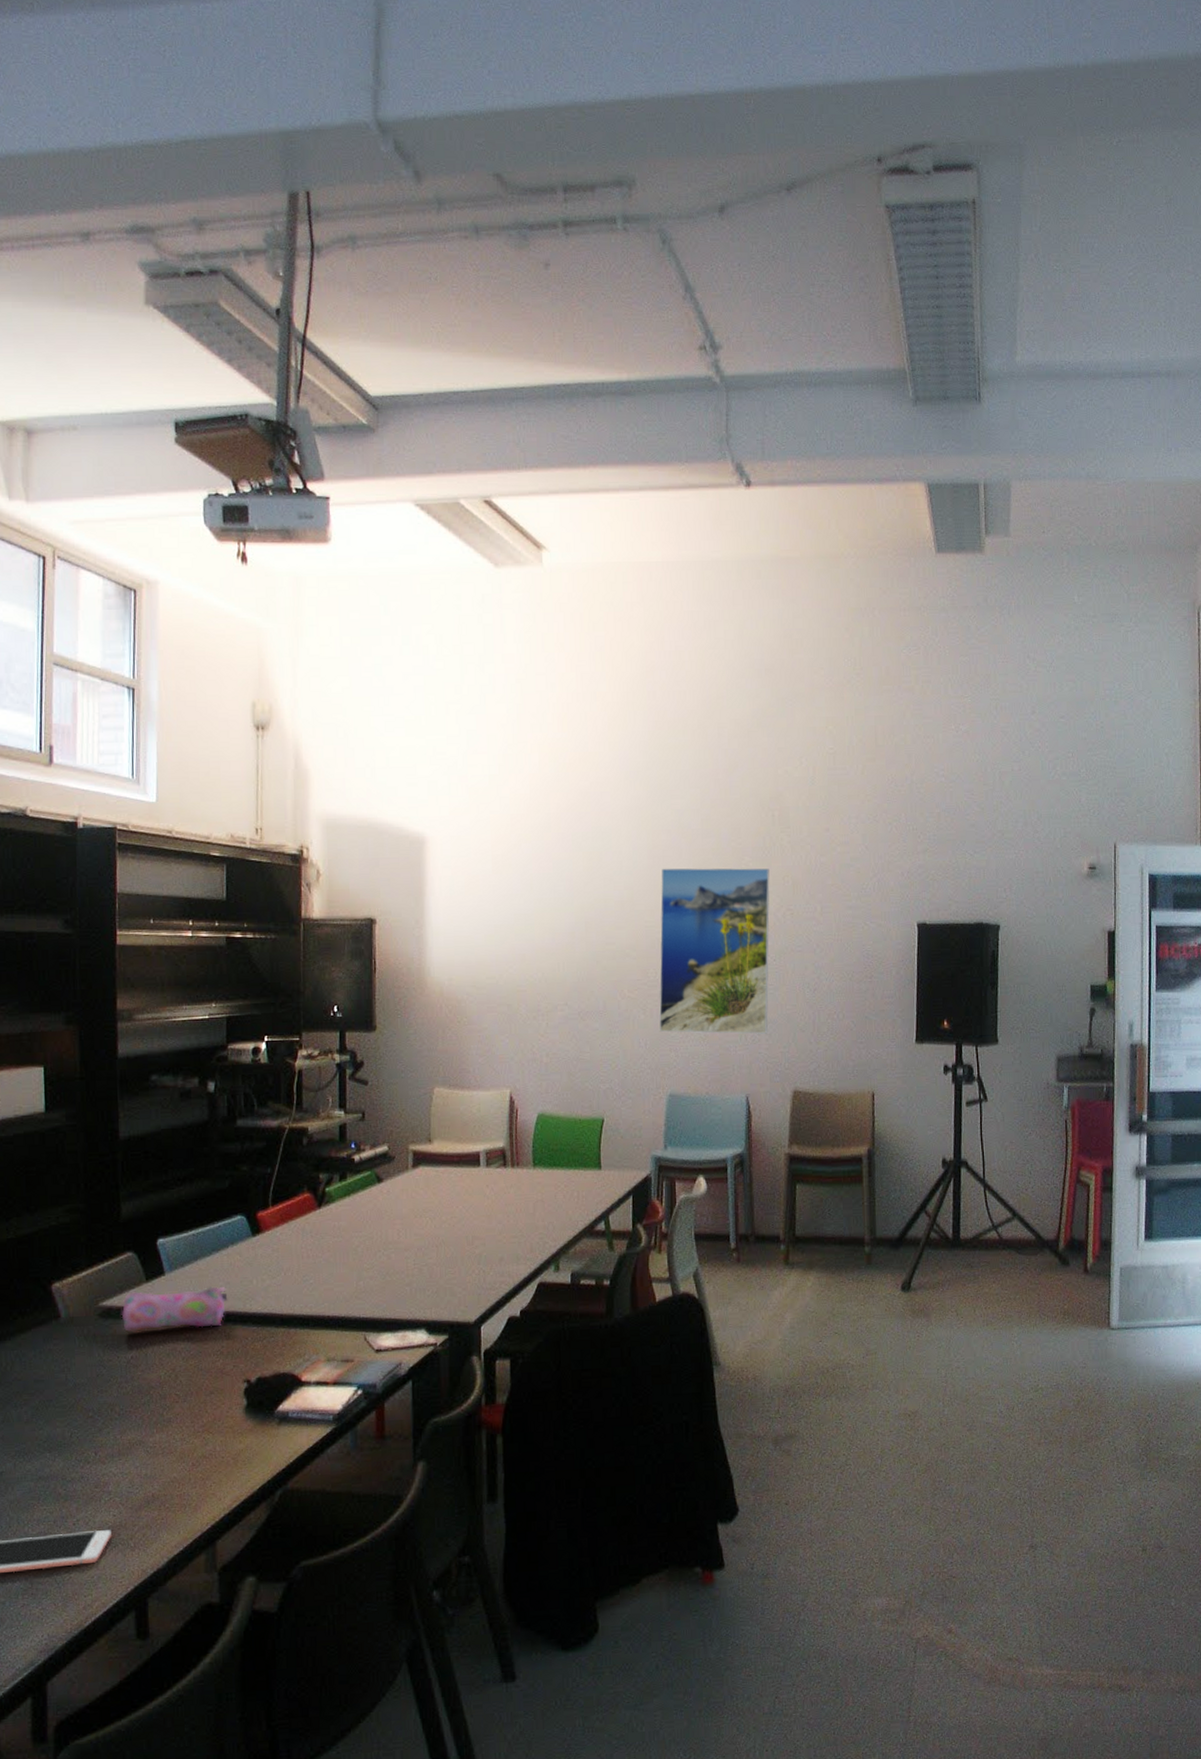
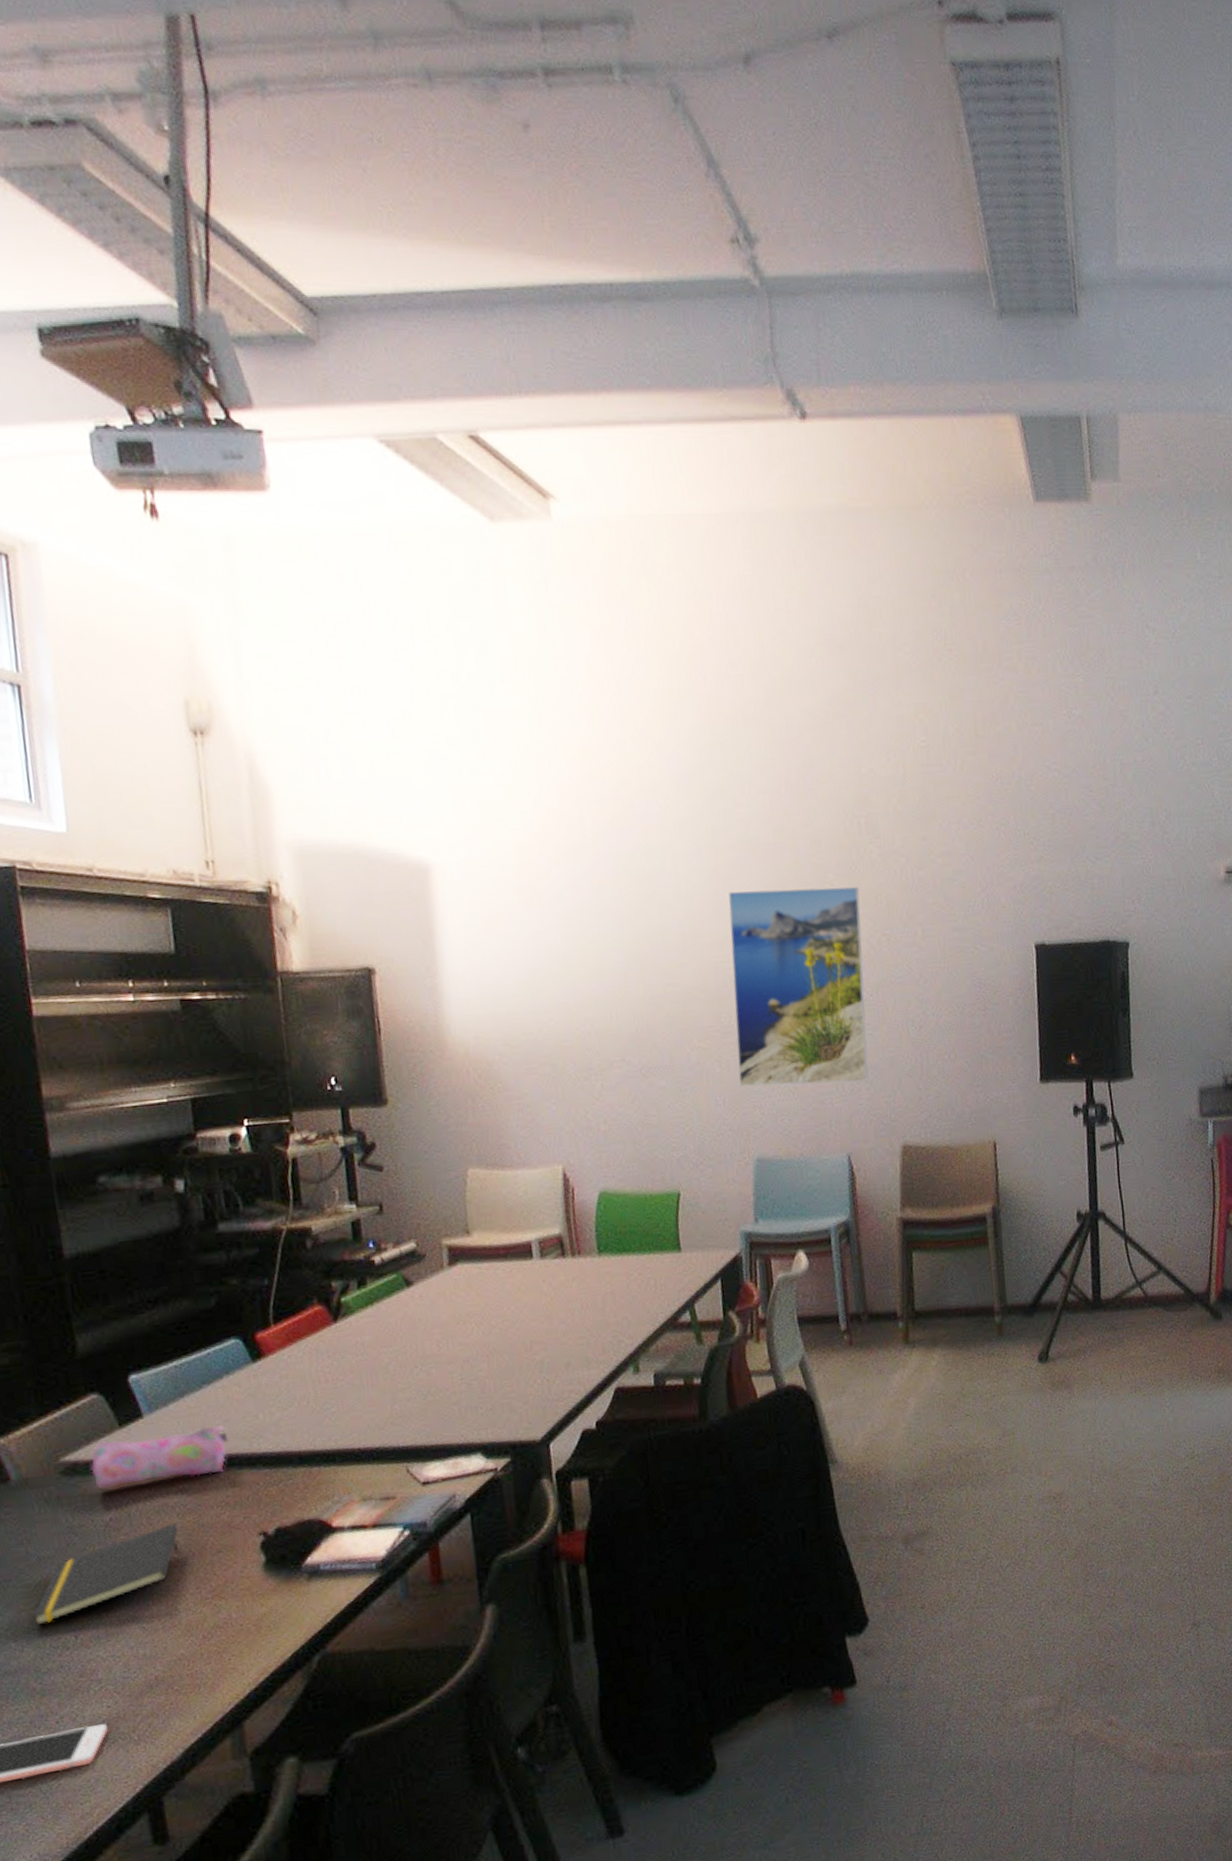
notepad: none [65,1366,182,1441] -> present [32,1523,179,1626]

